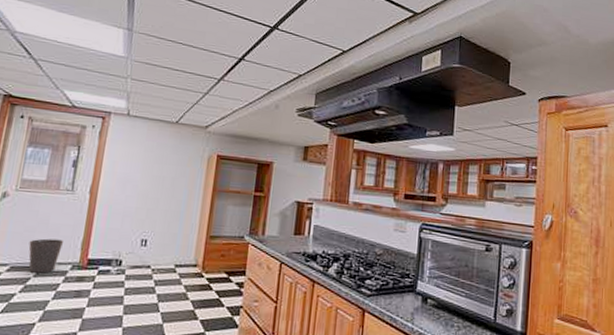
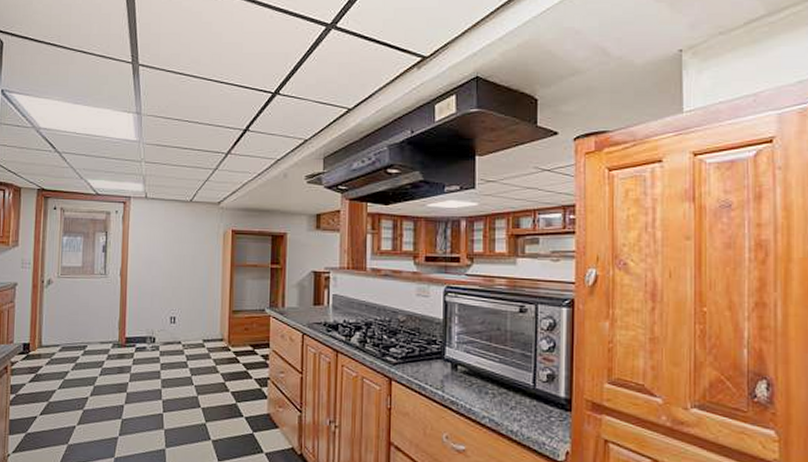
trash can: present [28,238,63,274] -> none [74,320,103,352]

